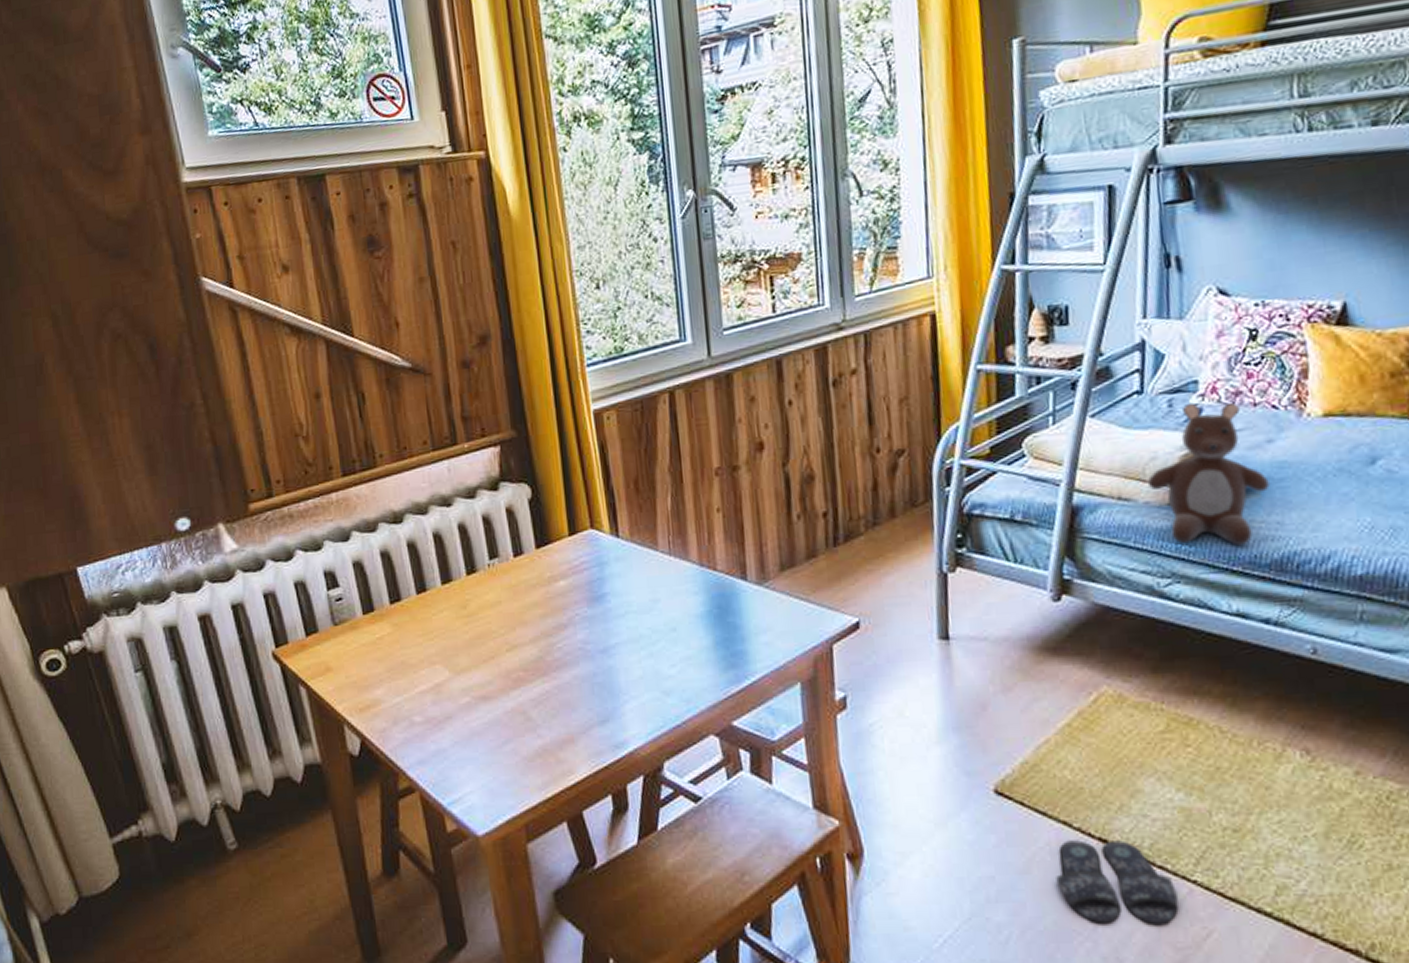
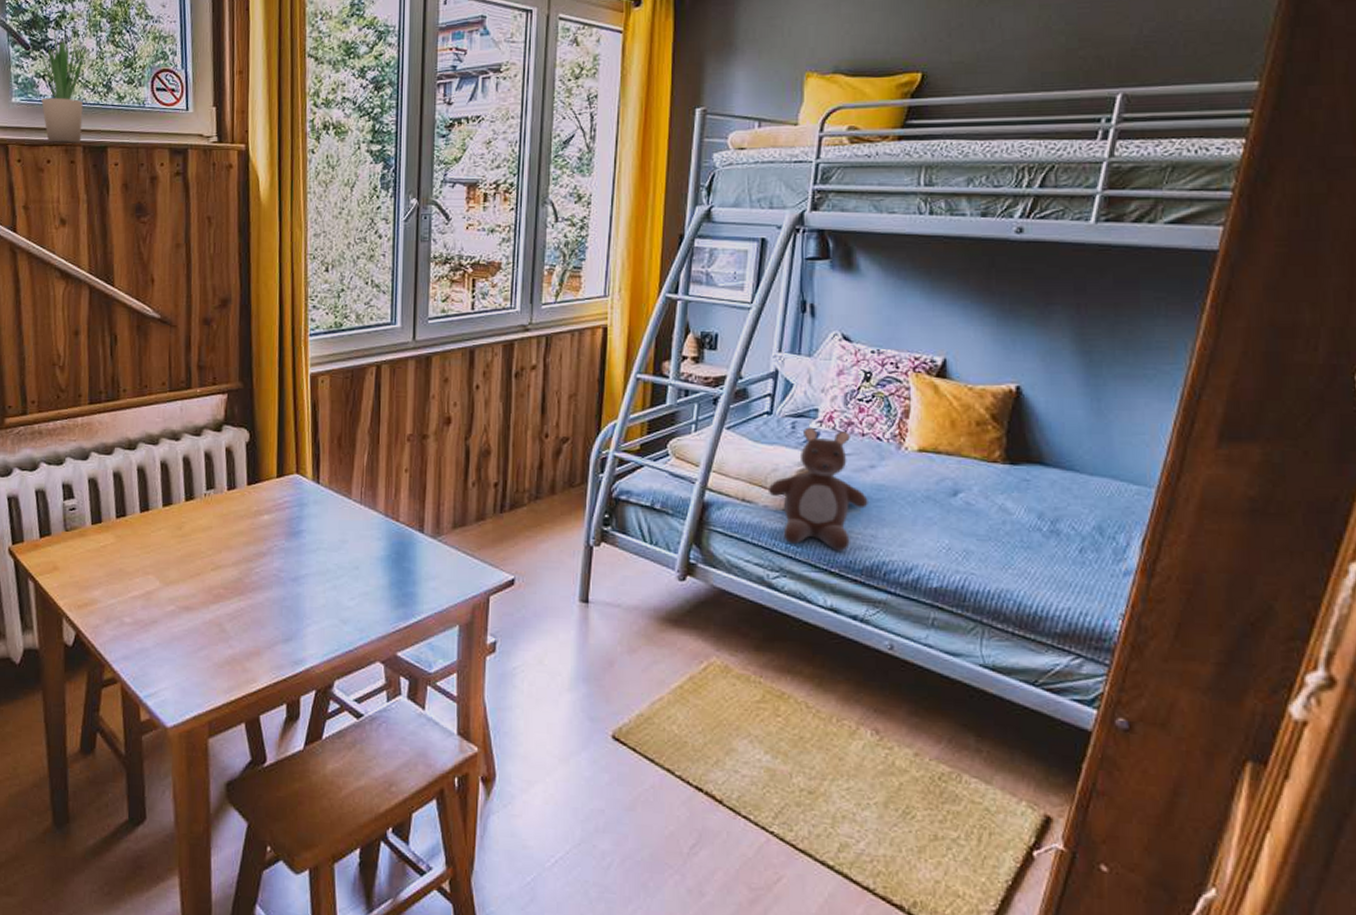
potted plant: none [231,38,295,178] -> present [38,24,87,144]
slippers: present [1056,840,1179,926] -> none [656,786,756,868]

